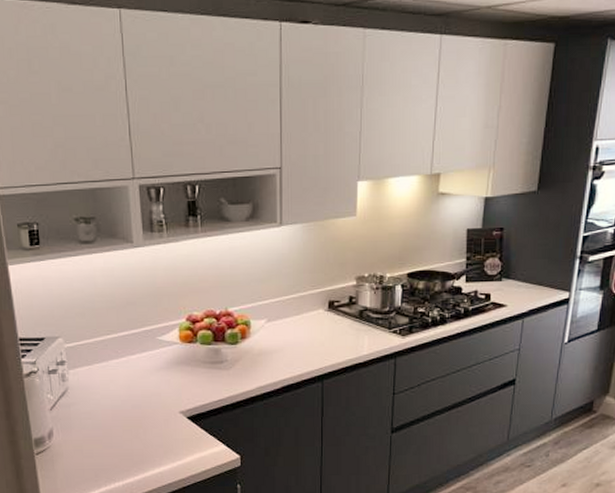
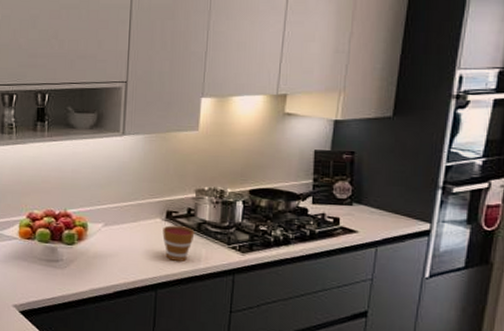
cup: none [326,315,357,350] -> present [162,225,195,262]

